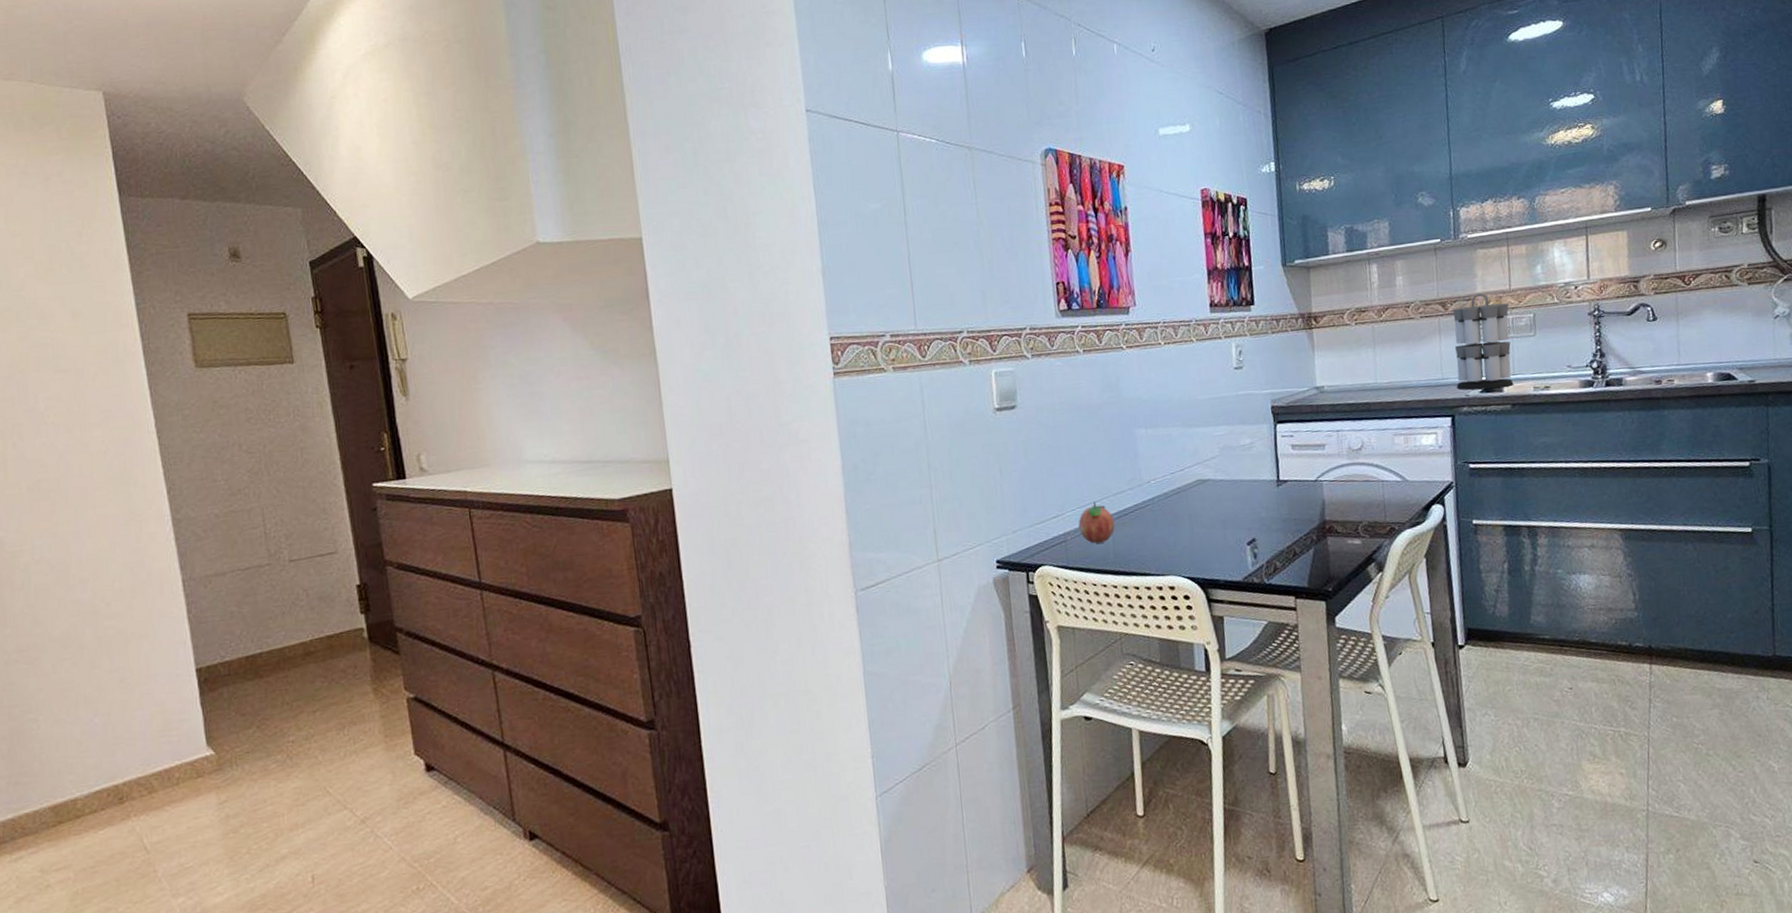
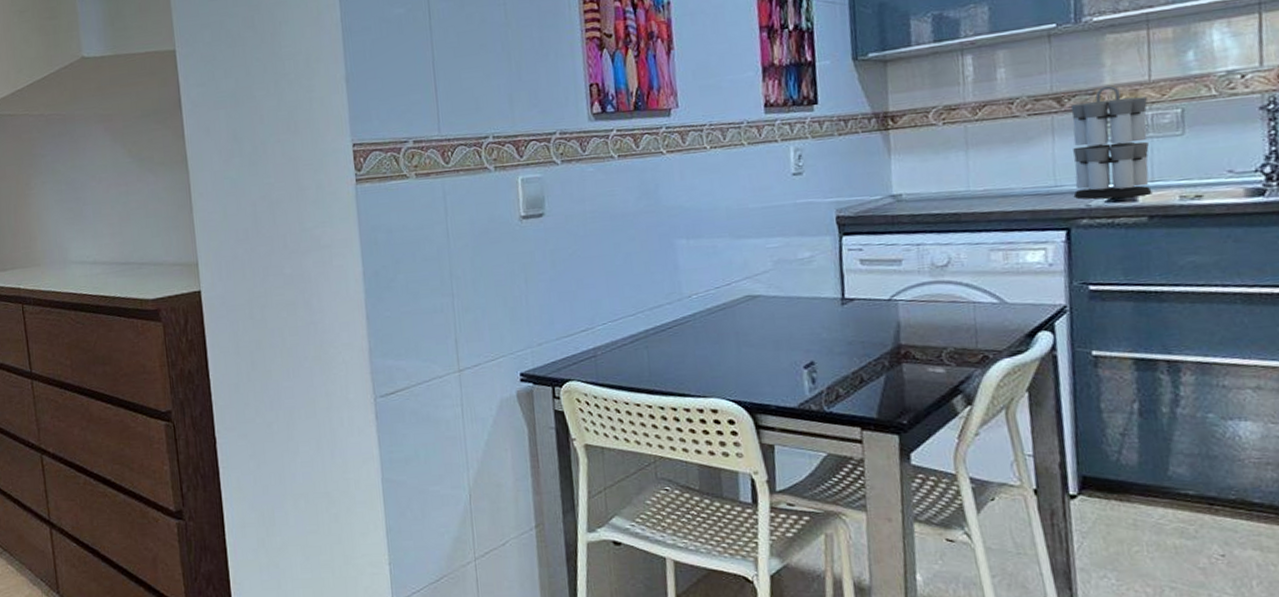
fruit: present [1078,501,1115,544] -> none [609,316,651,360]

